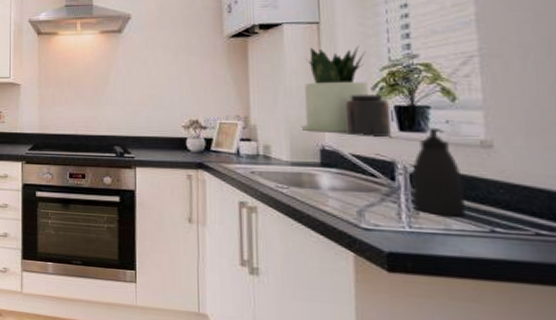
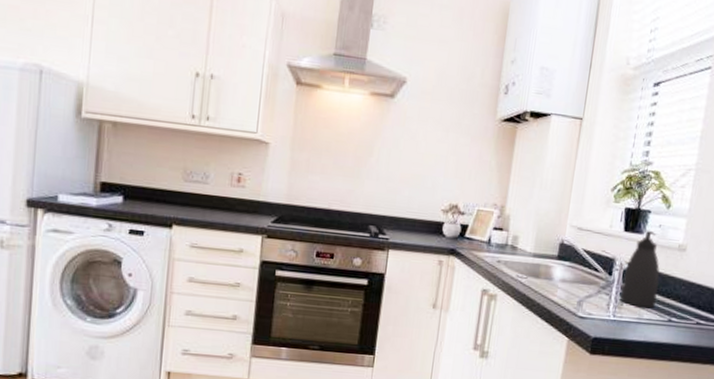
planter: present [301,46,368,134] -> none [548,142,615,231]
jar: present [344,95,393,138] -> none [582,194,623,236]

